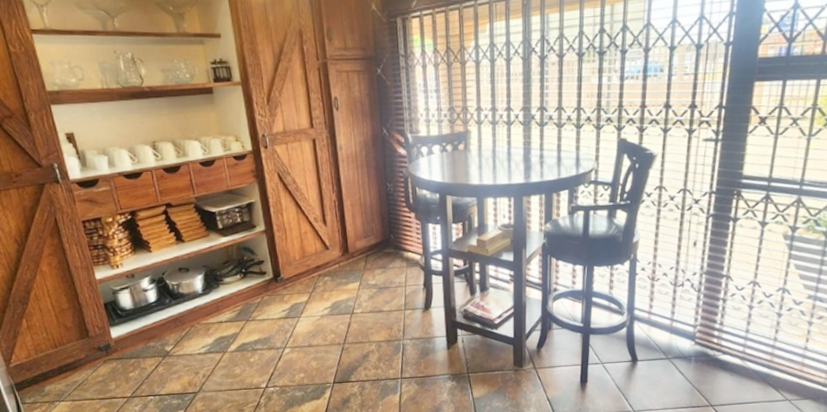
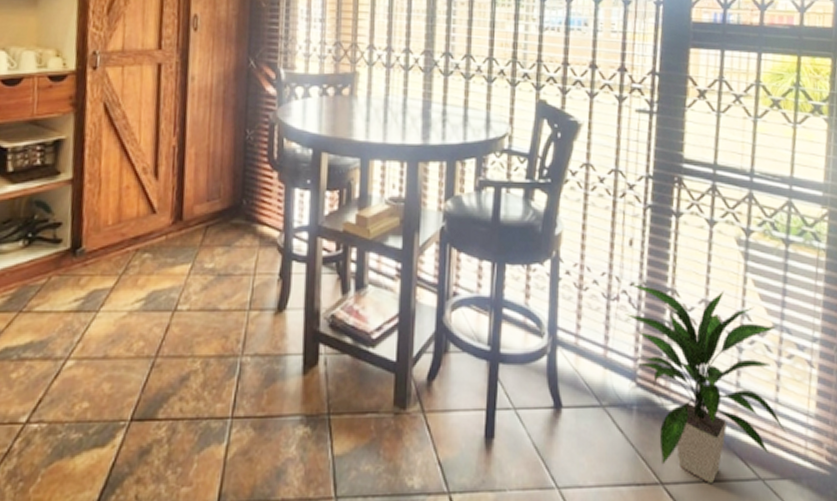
indoor plant: none [687,274,812,405] -> present [624,284,787,485]

